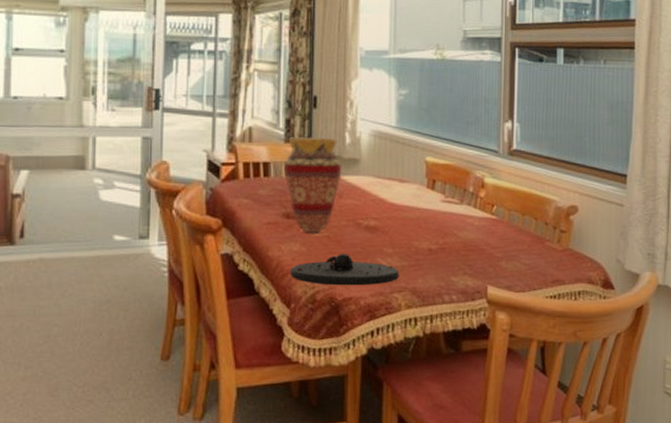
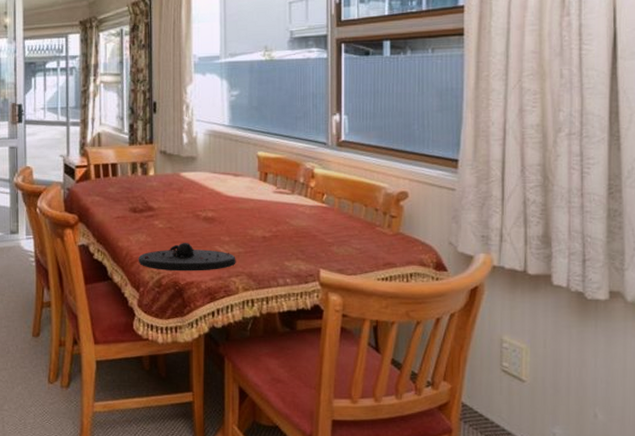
vase: present [283,136,342,232] -> none [129,138,181,224]

